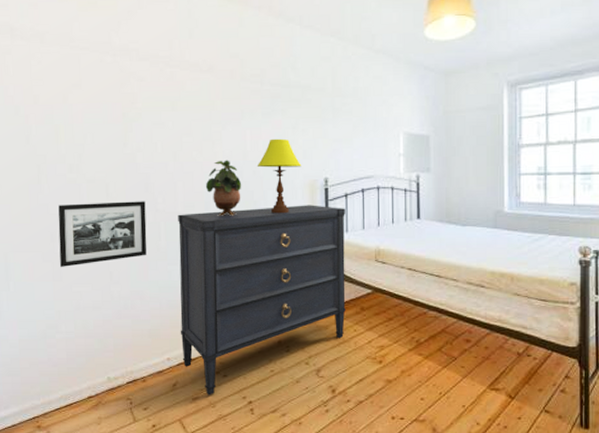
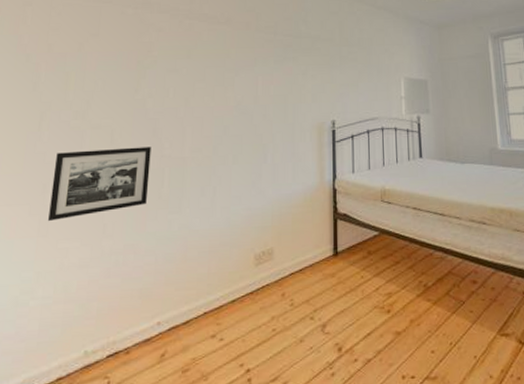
dresser: present [178,205,346,395] -> none [174,146,353,366]
potted plant: present [205,160,242,216] -> none [214,104,252,160]
table lamp: present [256,138,302,214] -> none [267,84,310,157]

